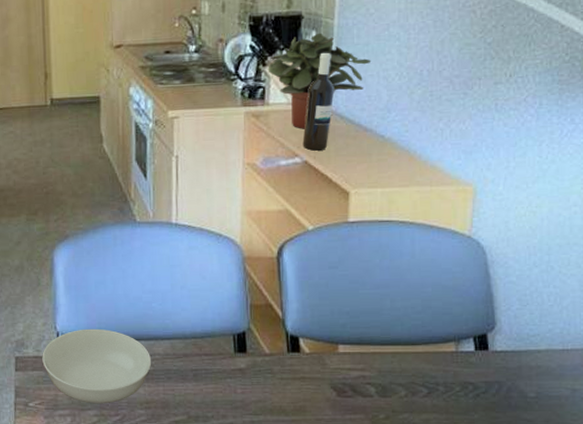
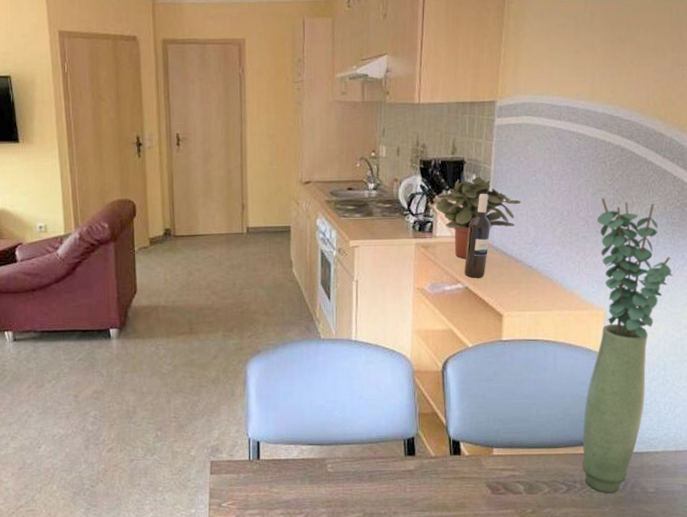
bowl: present [42,328,152,404] -> none [235,435,333,504]
vase: none [446,54,560,398] -> present [582,198,673,494]

